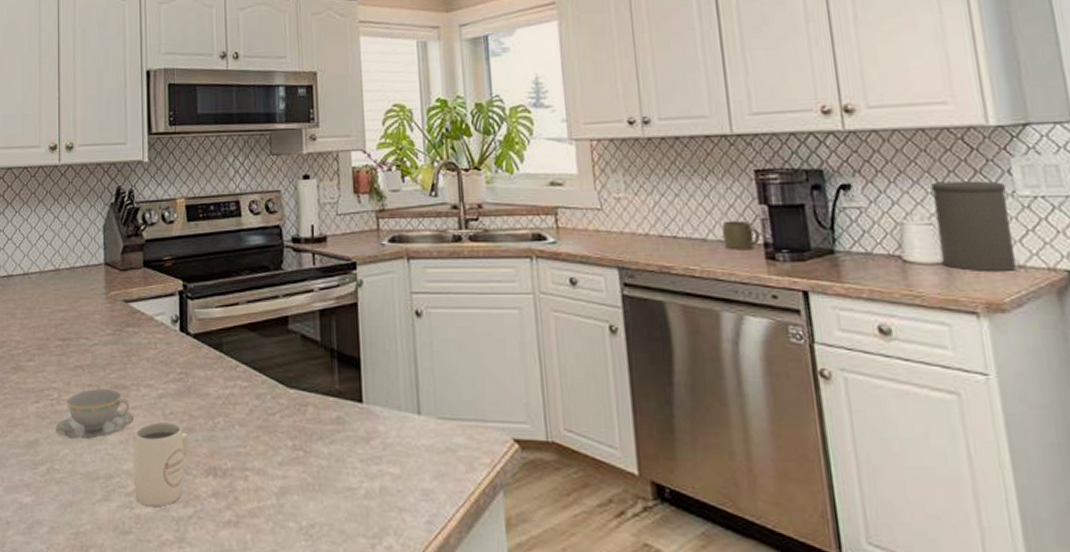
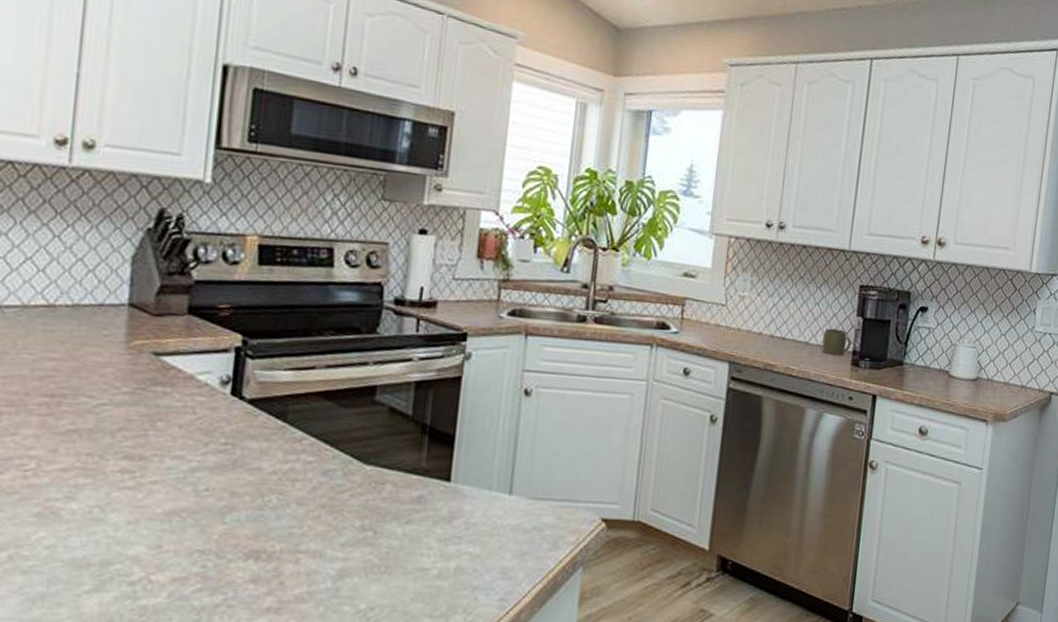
teacup: present [55,389,133,440] -> none [27,459,151,521]
mug: present [132,421,191,506] -> none [141,498,230,595]
canister: present [931,181,1016,273] -> none [975,313,1029,391]

